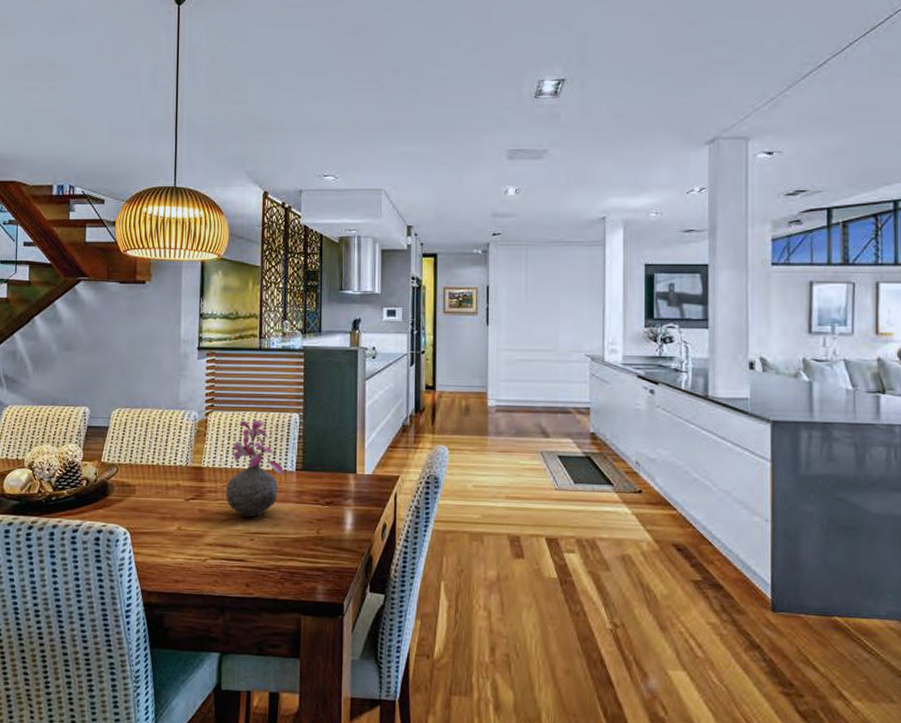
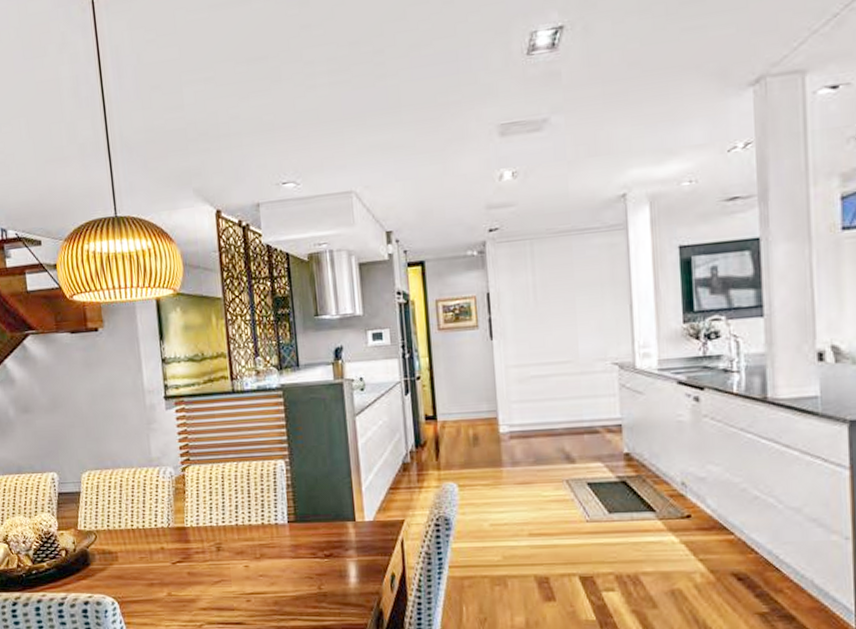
vase: present [226,419,284,518] -> none [214,470,275,578]

